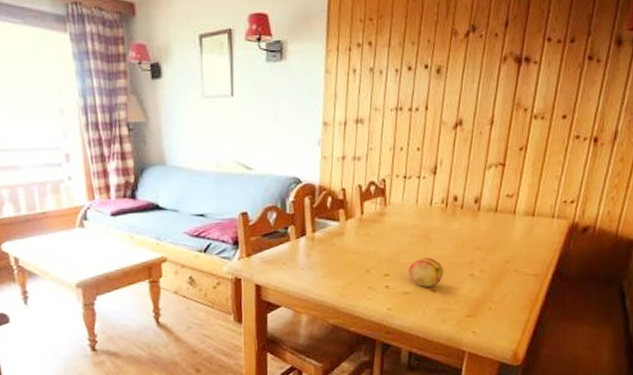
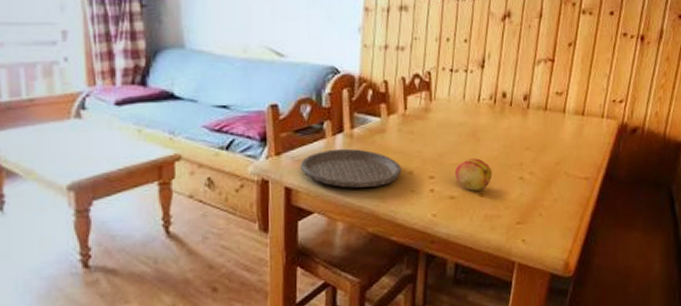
plate: none [269,250,359,285] -> present [301,148,401,188]

